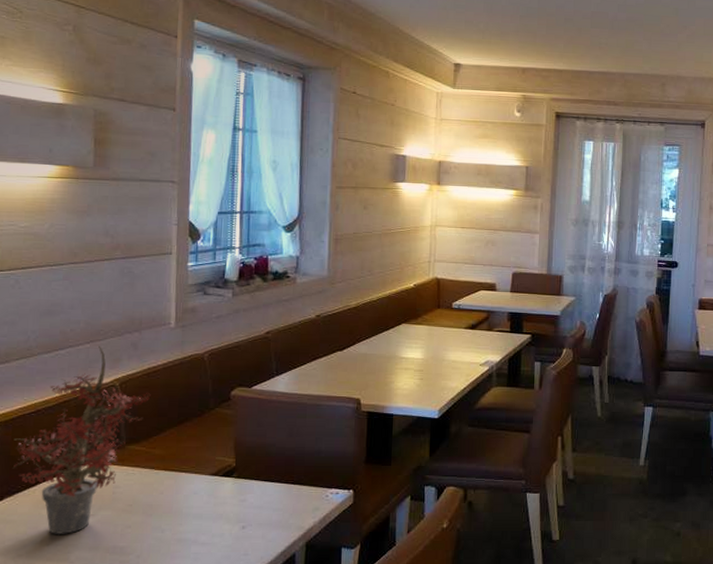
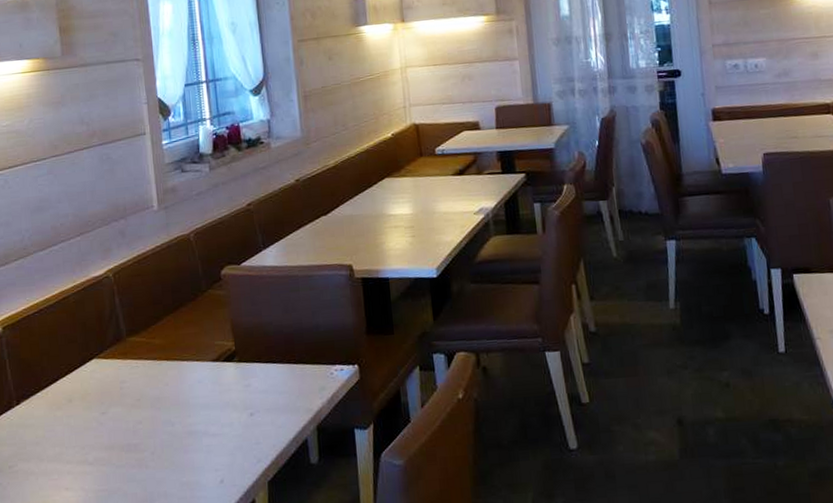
potted plant: present [12,345,151,534] -> none [22,237,144,436]

